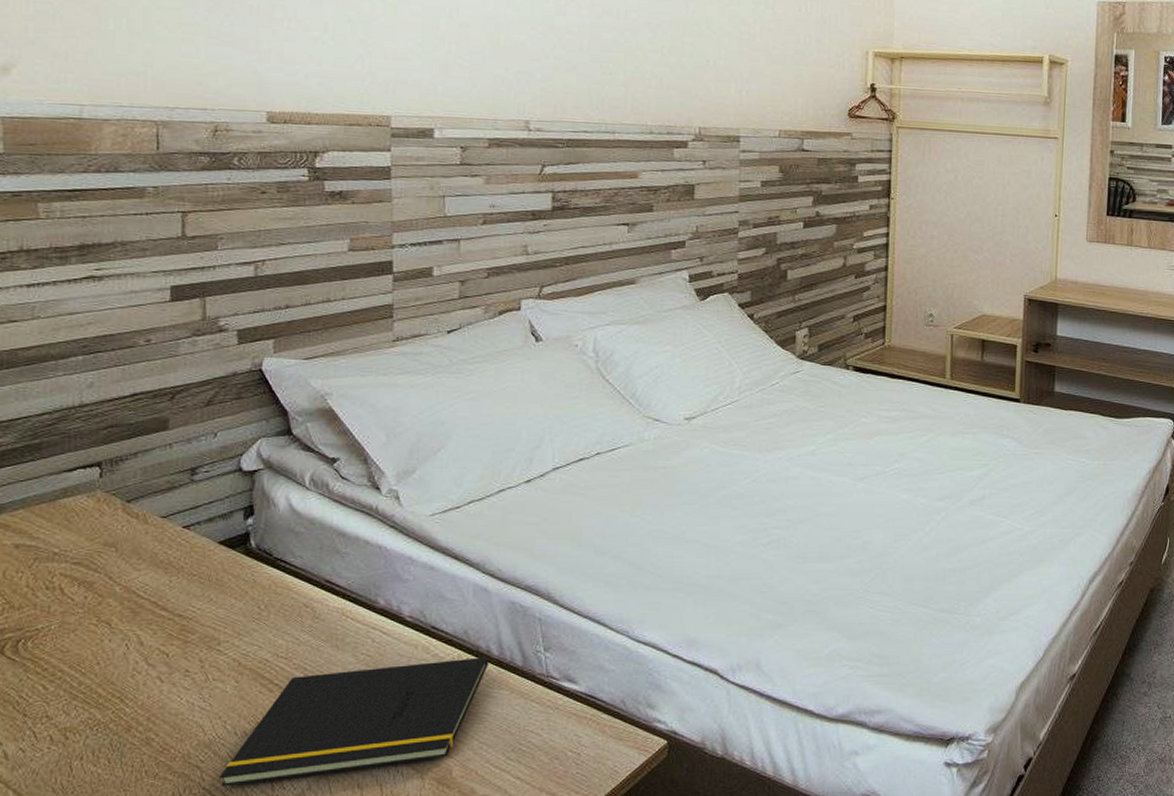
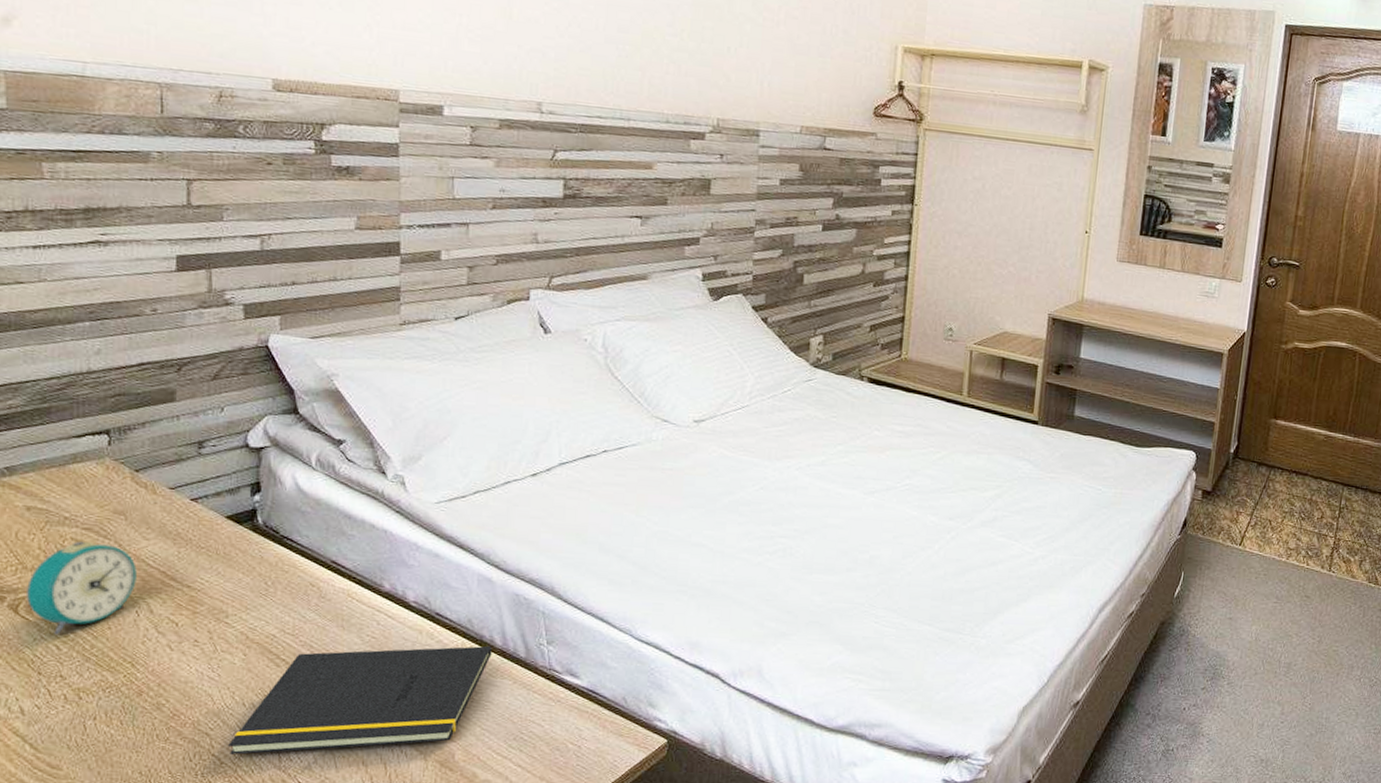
alarm clock: none [13,576,127,675] -> present [27,541,137,635]

